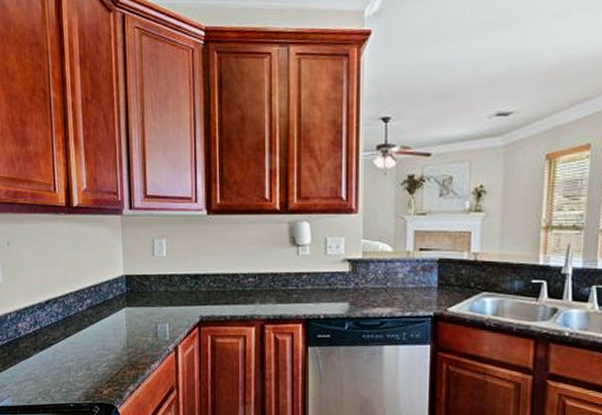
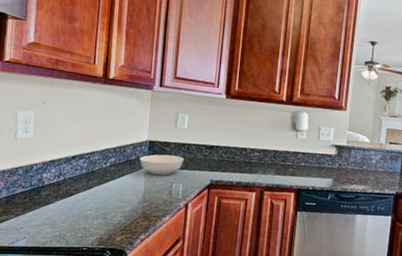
bowl: none [117,290,168,316] -> present [139,154,185,176]

